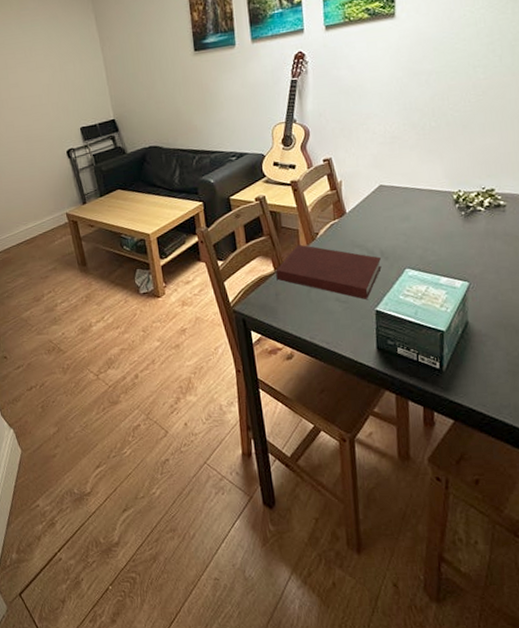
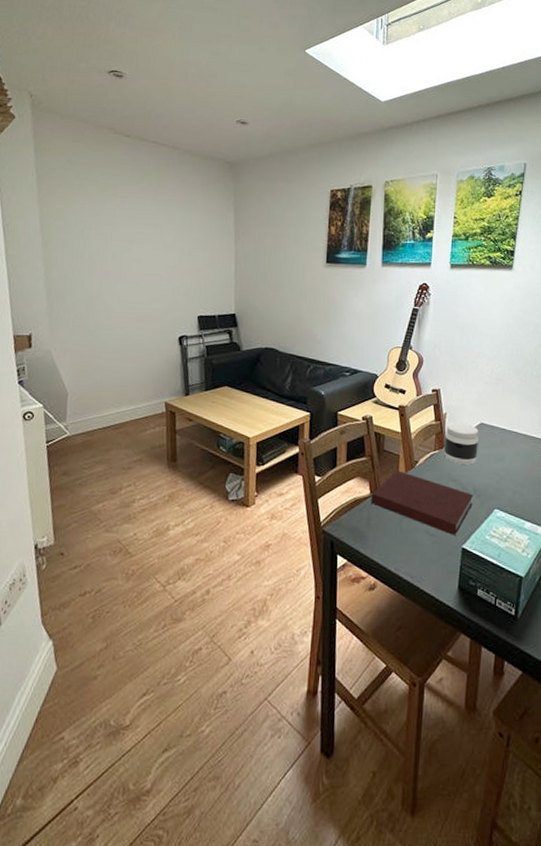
jar: none [342,188,381,230] -> present [443,422,479,465]

